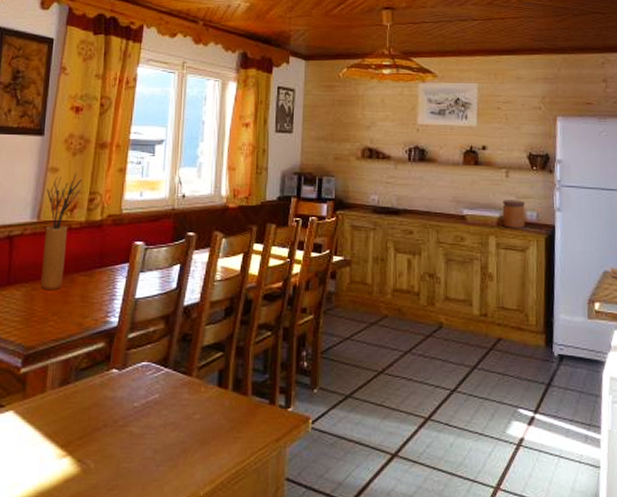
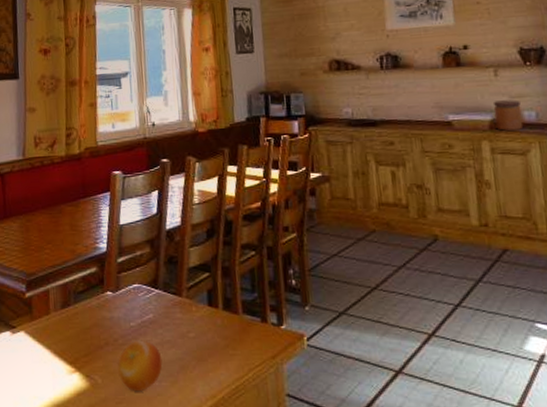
vase: present [40,173,82,291] -> none [27,111,58,221]
fruit: none [113,421,163,478] -> present [117,340,163,392]

